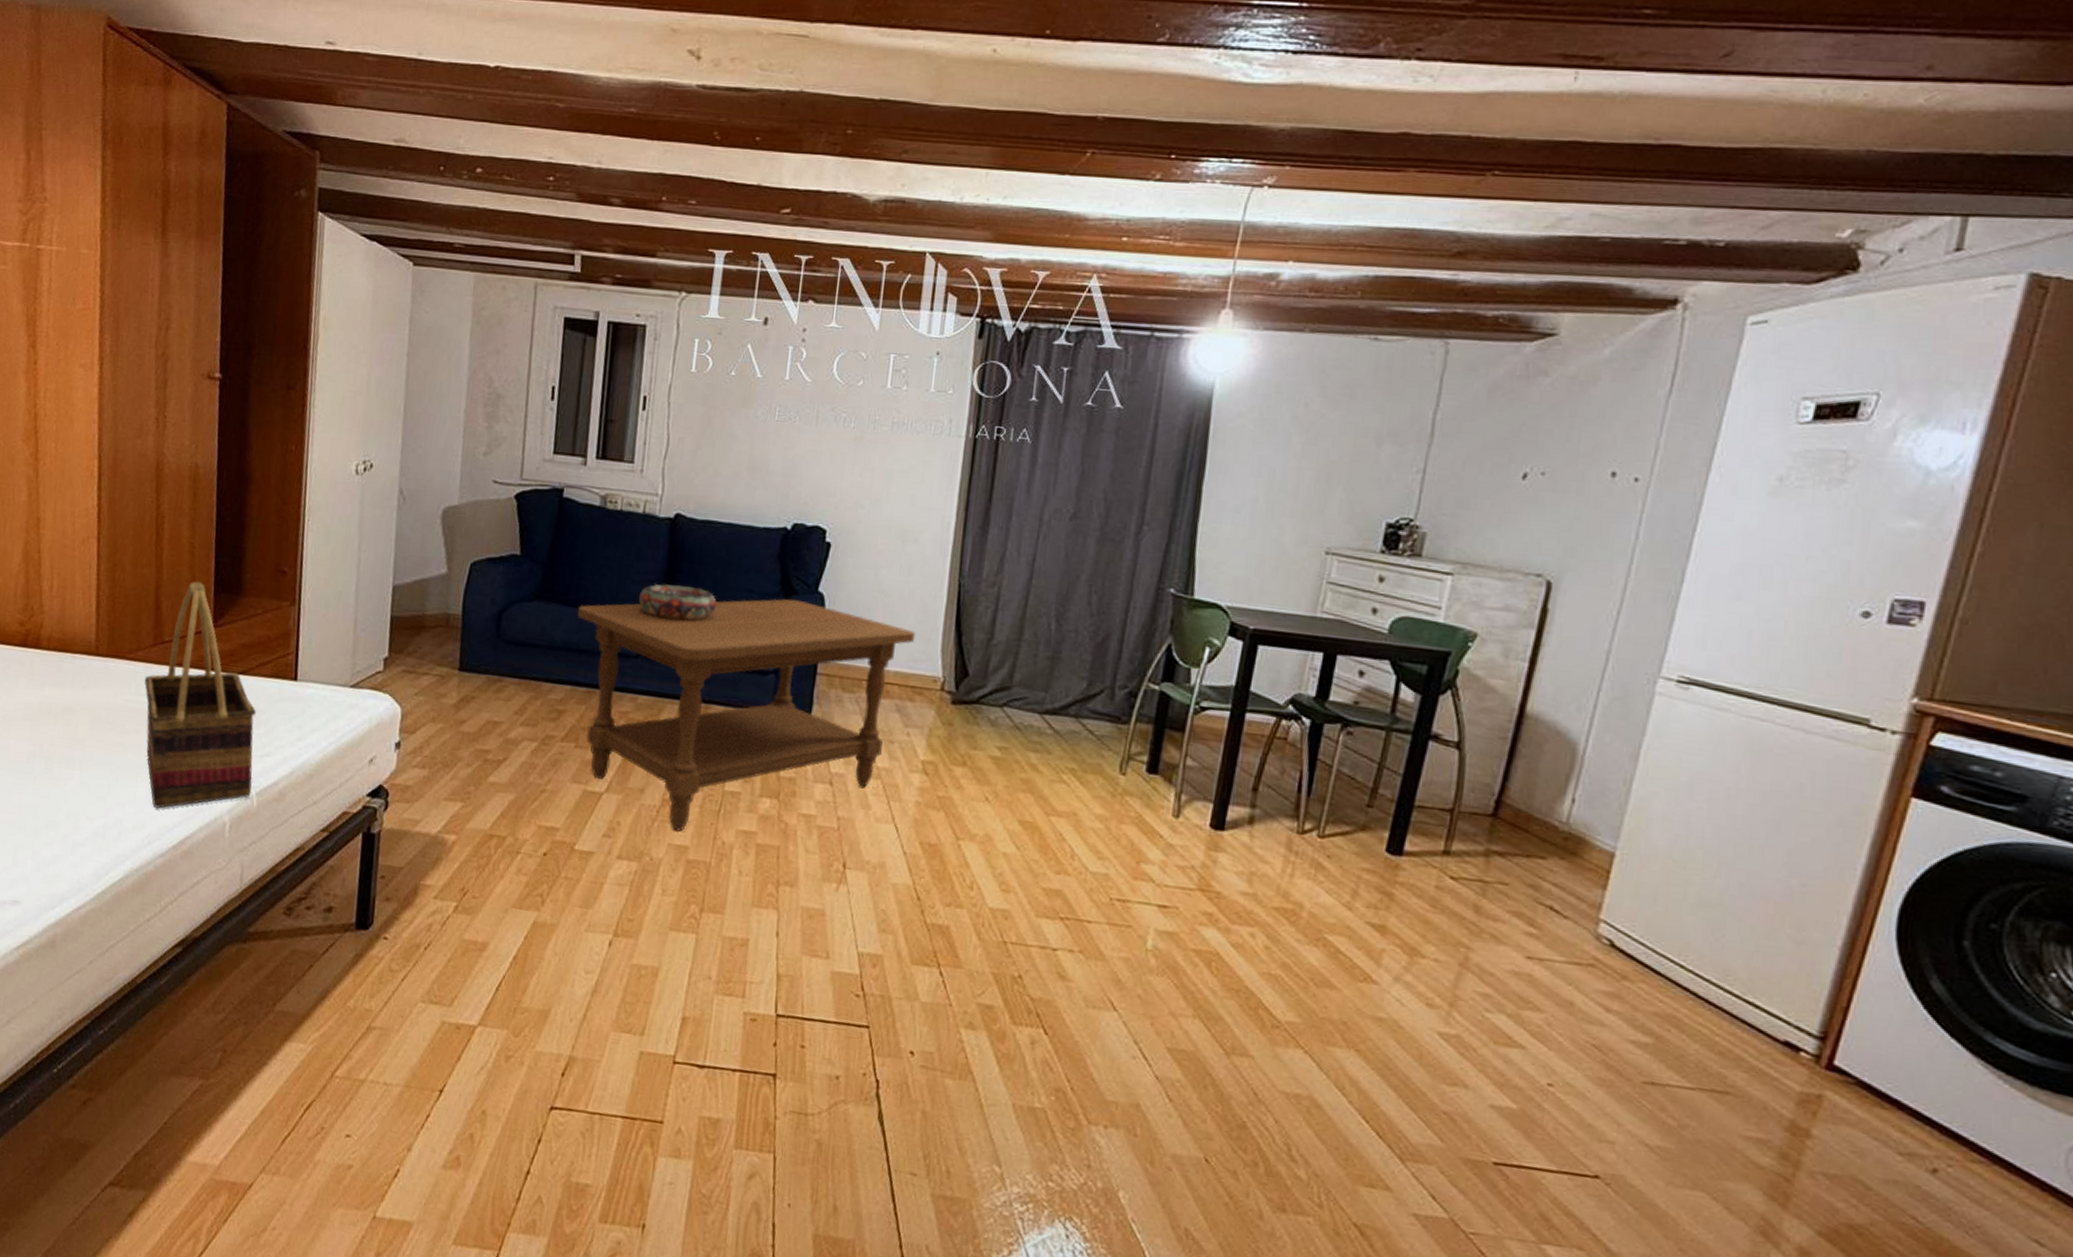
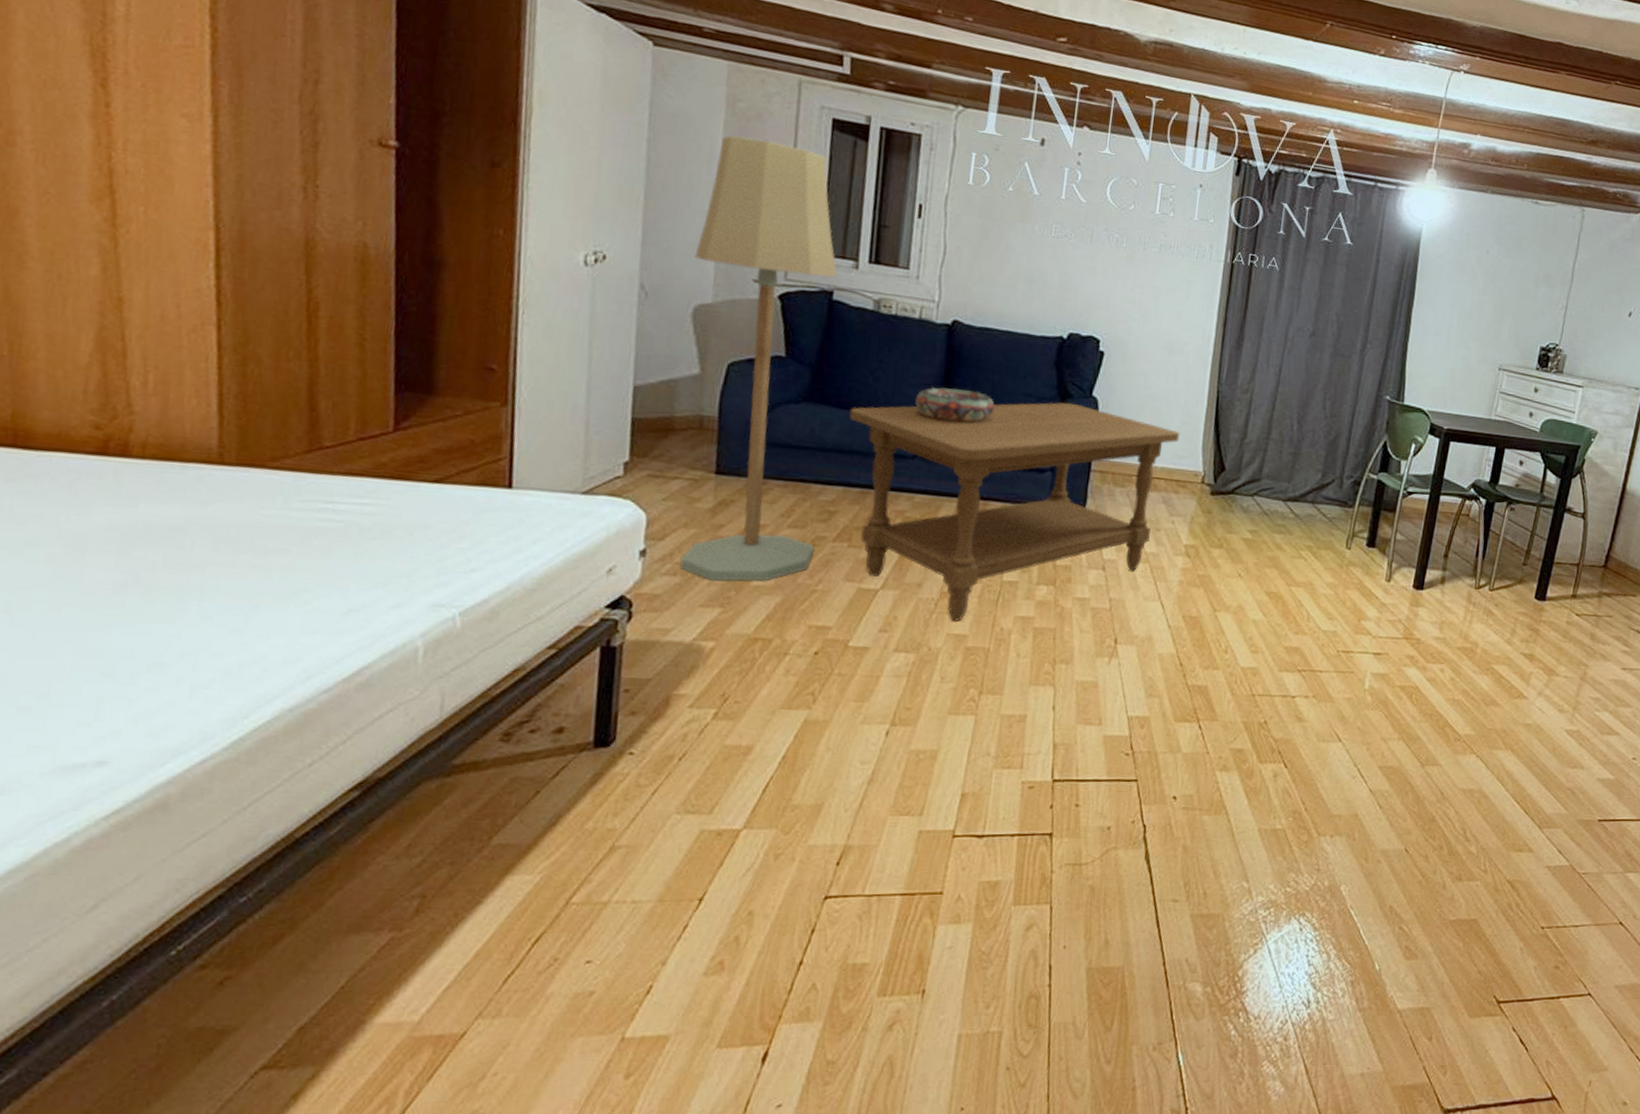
woven basket: present [144,581,257,809] -> none [294,378,459,638]
floor lamp: none [428,342,568,778] -> present [680,135,838,582]

